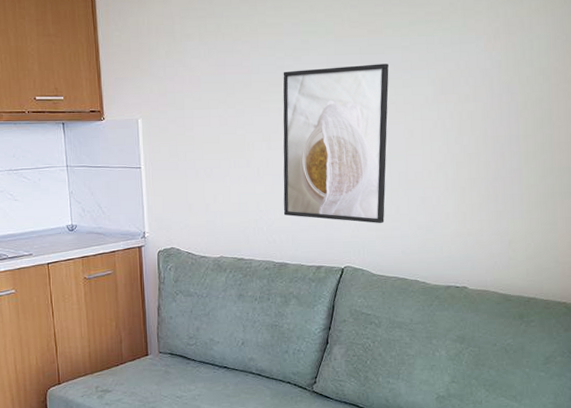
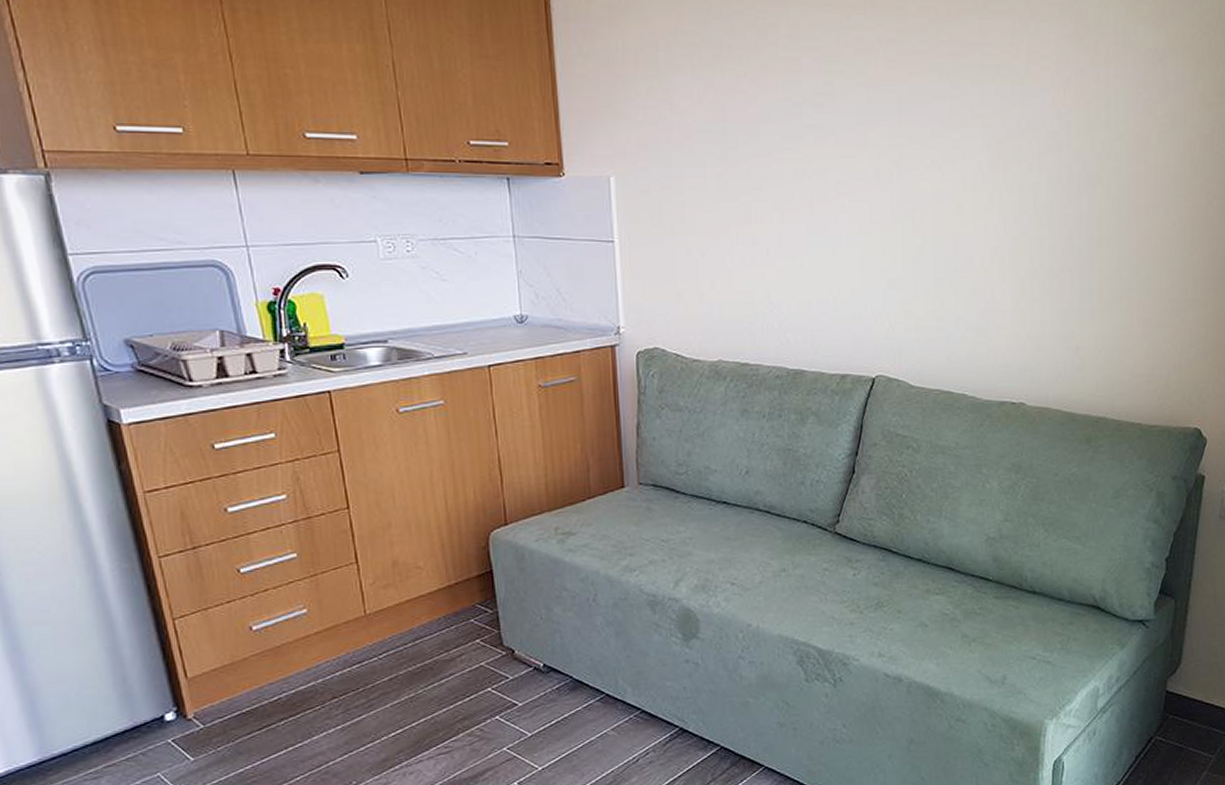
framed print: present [283,64,389,224] -> none [799,117,934,323]

